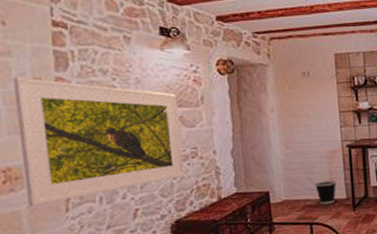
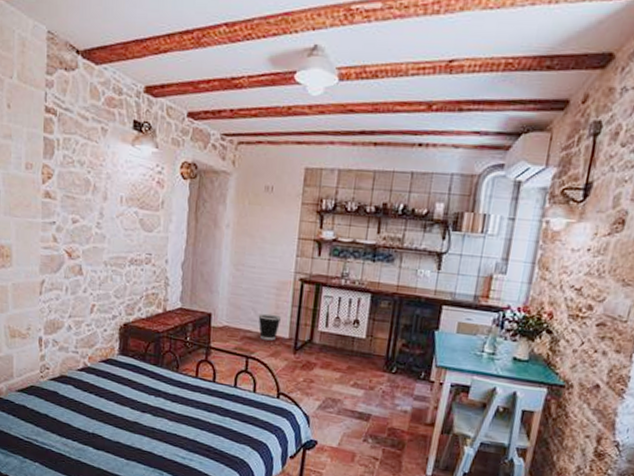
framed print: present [12,77,185,206] -> none [11,160,140,285]

